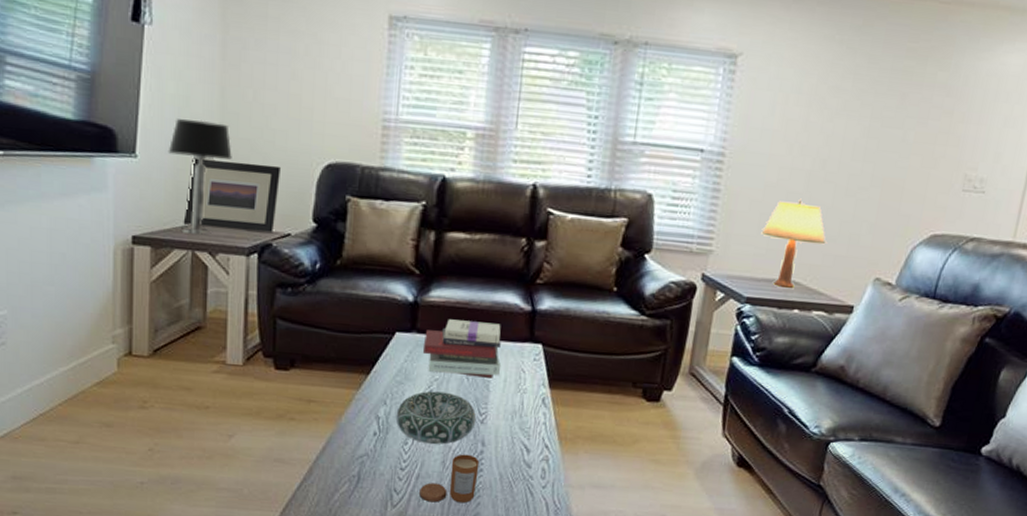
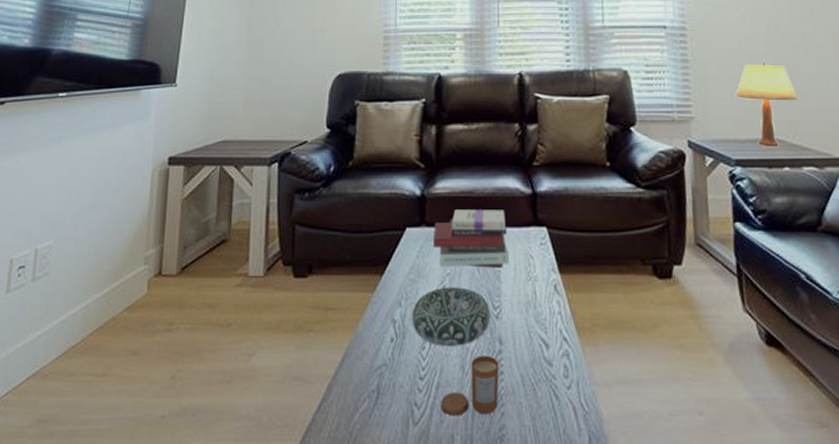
table lamp: present [168,119,232,235] -> none [203,48,257,150]
picture frame: present [185,157,280,232] -> none [215,81,298,142]

